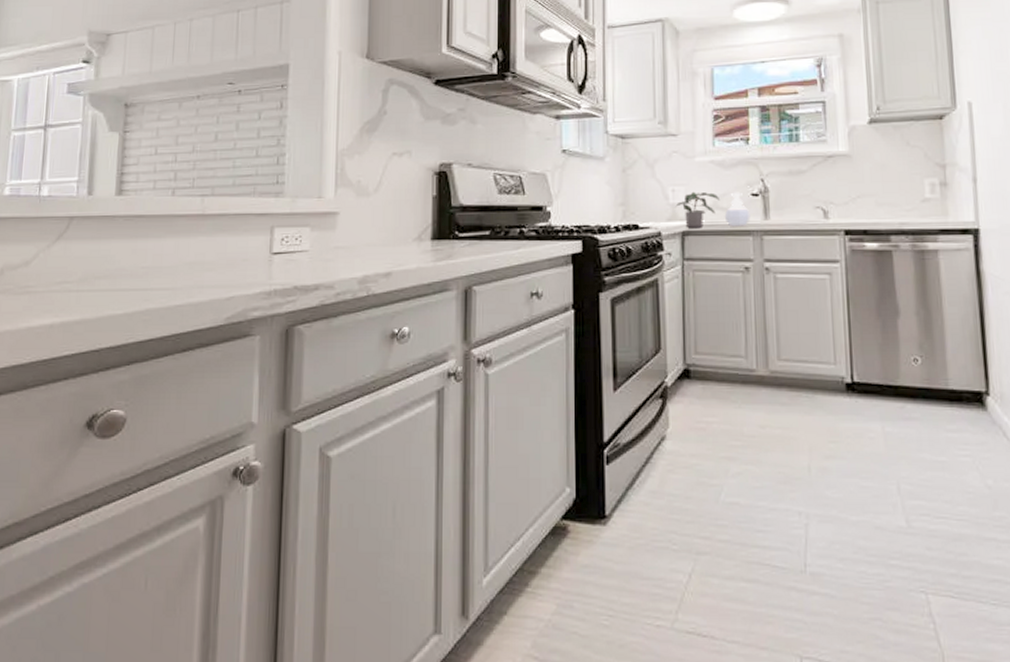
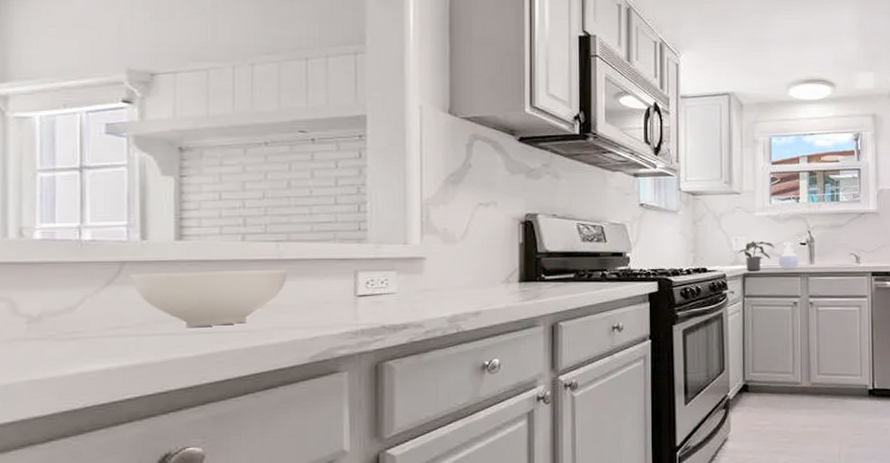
bowl: none [75,225,213,283] -> present [129,270,291,327]

